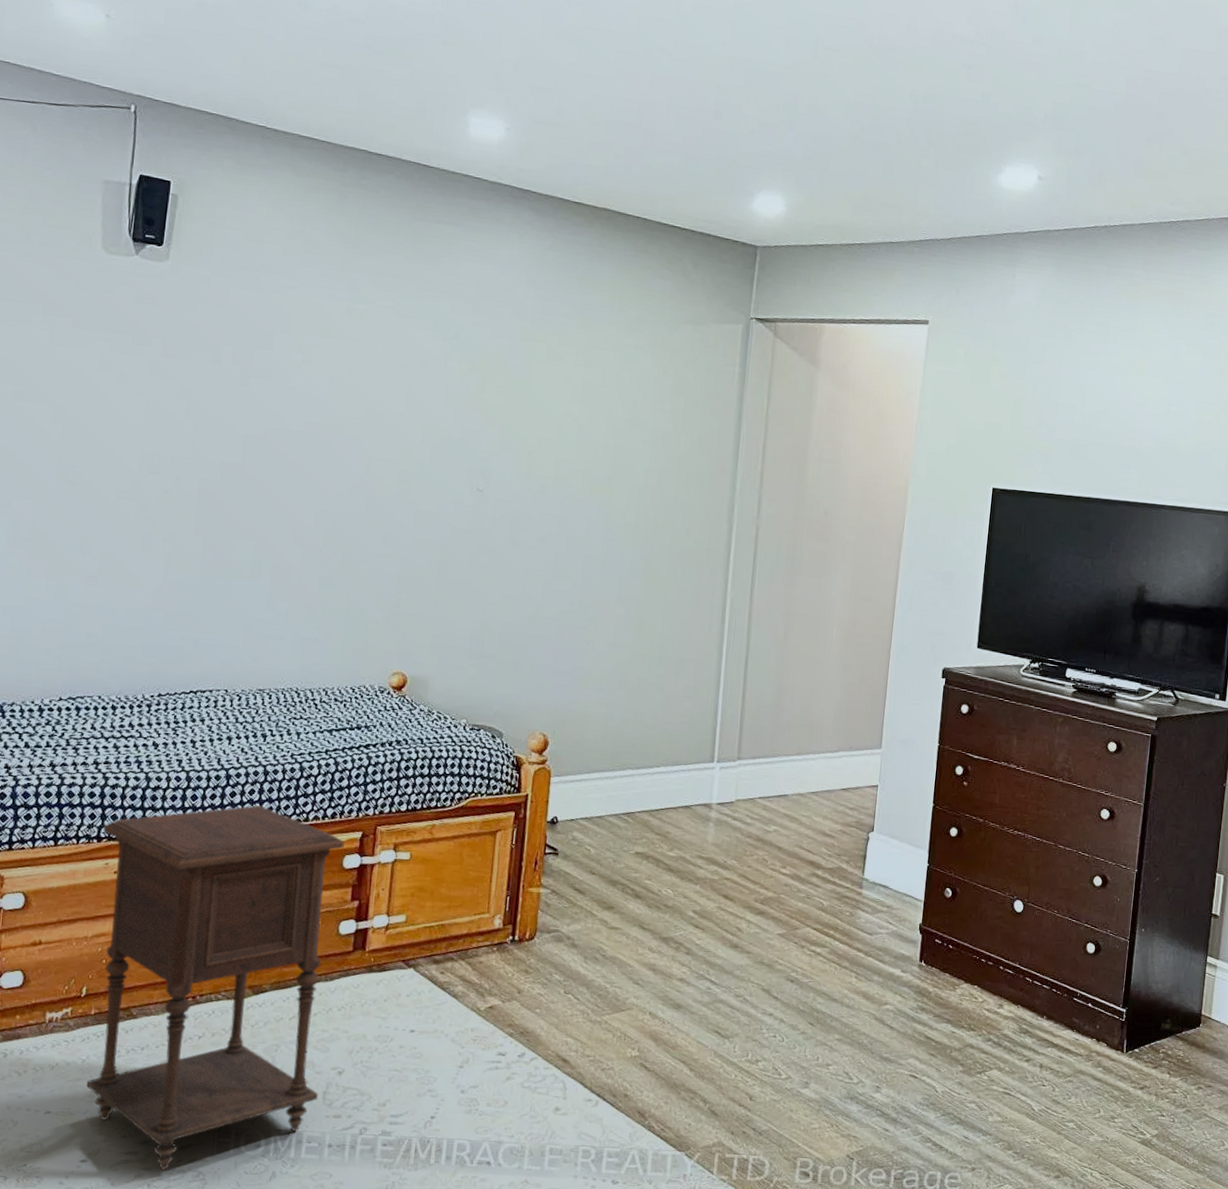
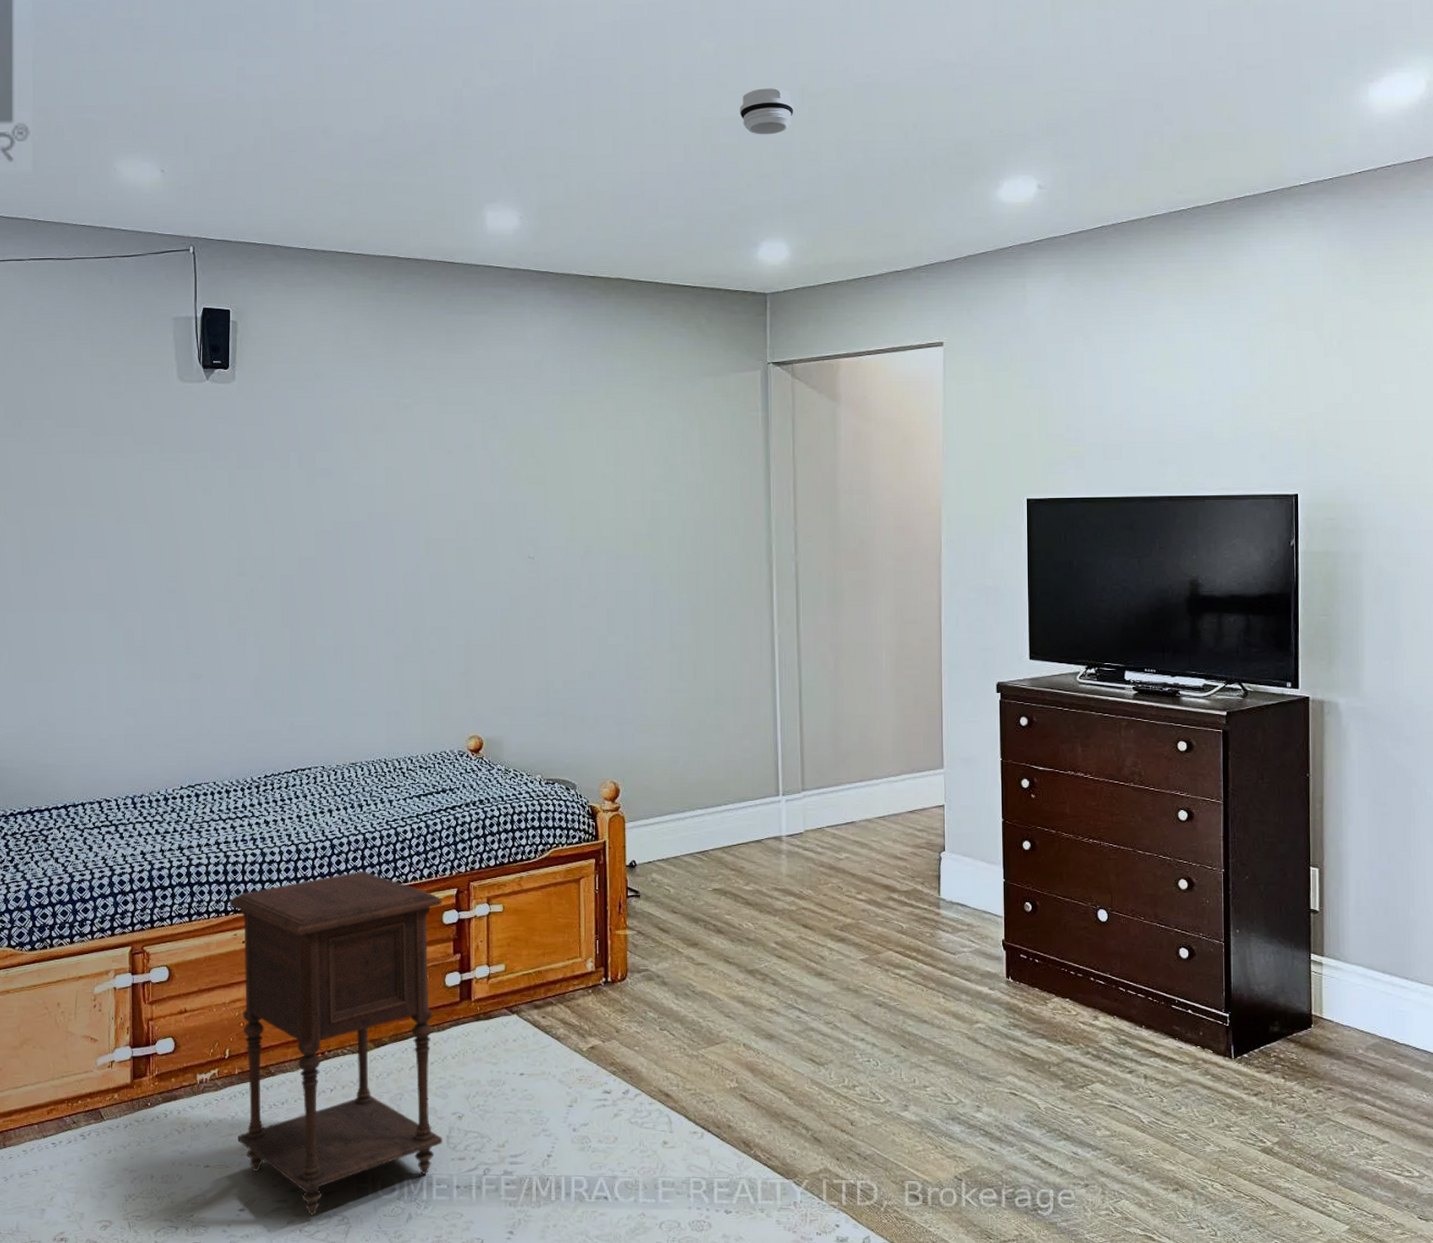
smoke detector: none [750,33,807,83] -> present [739,88,794,135]

